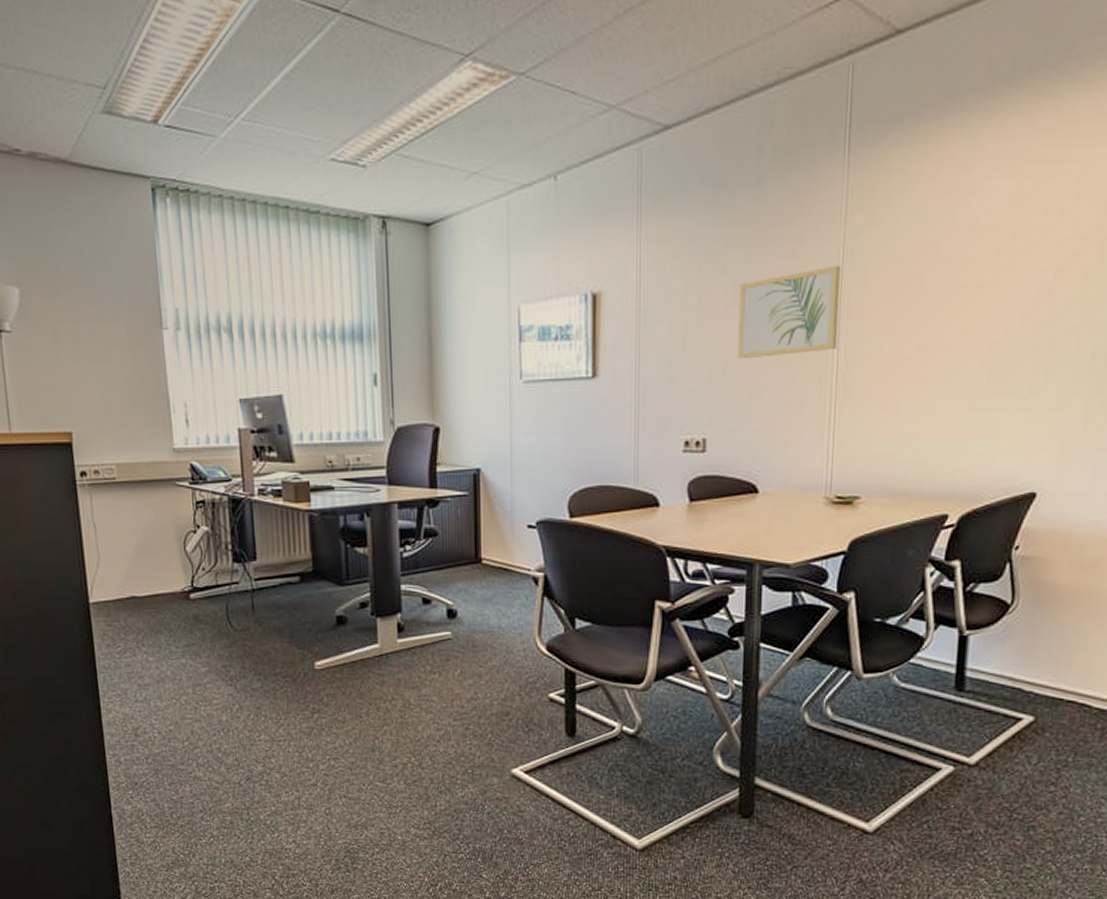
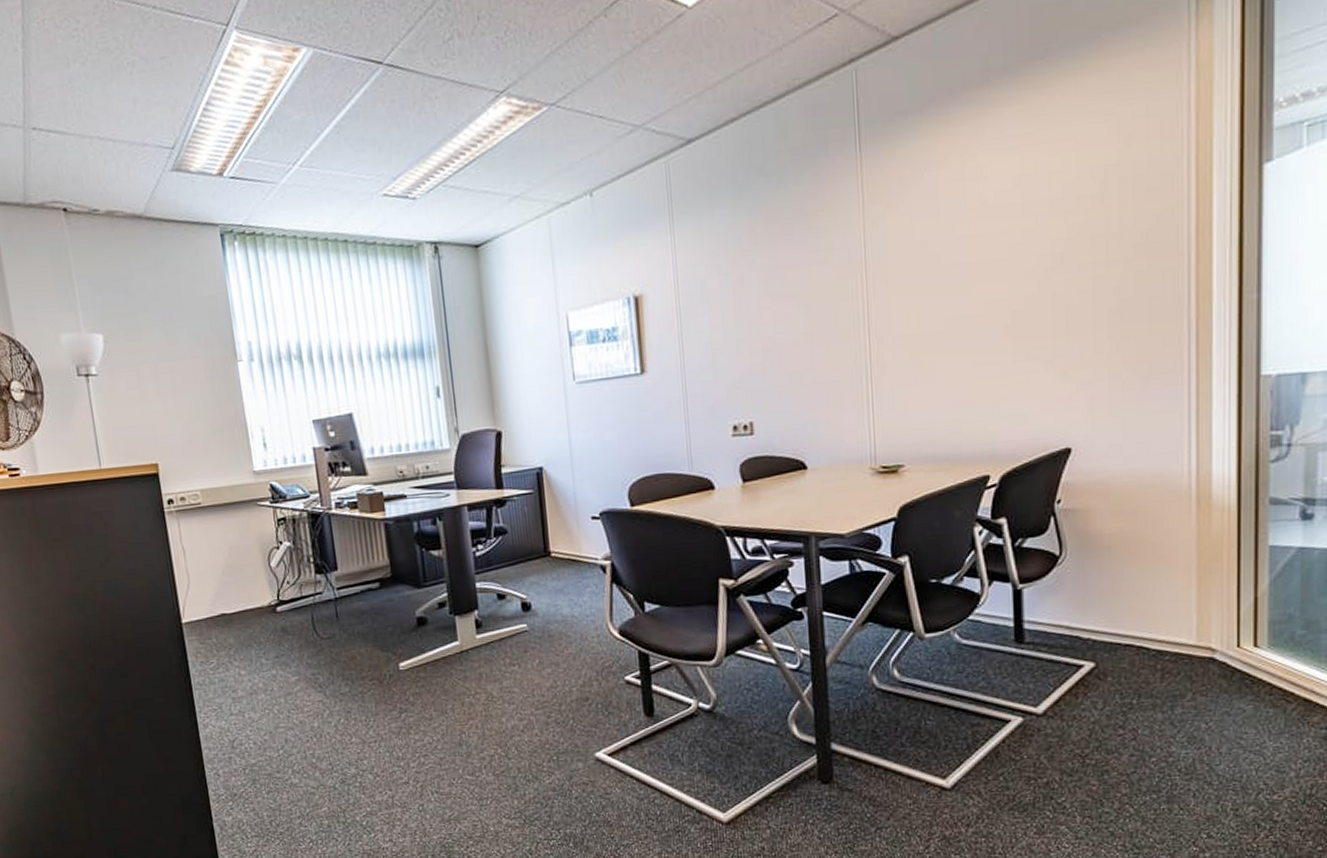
wall art: present [737,265,842,360] -> none [770,252,868,346]

